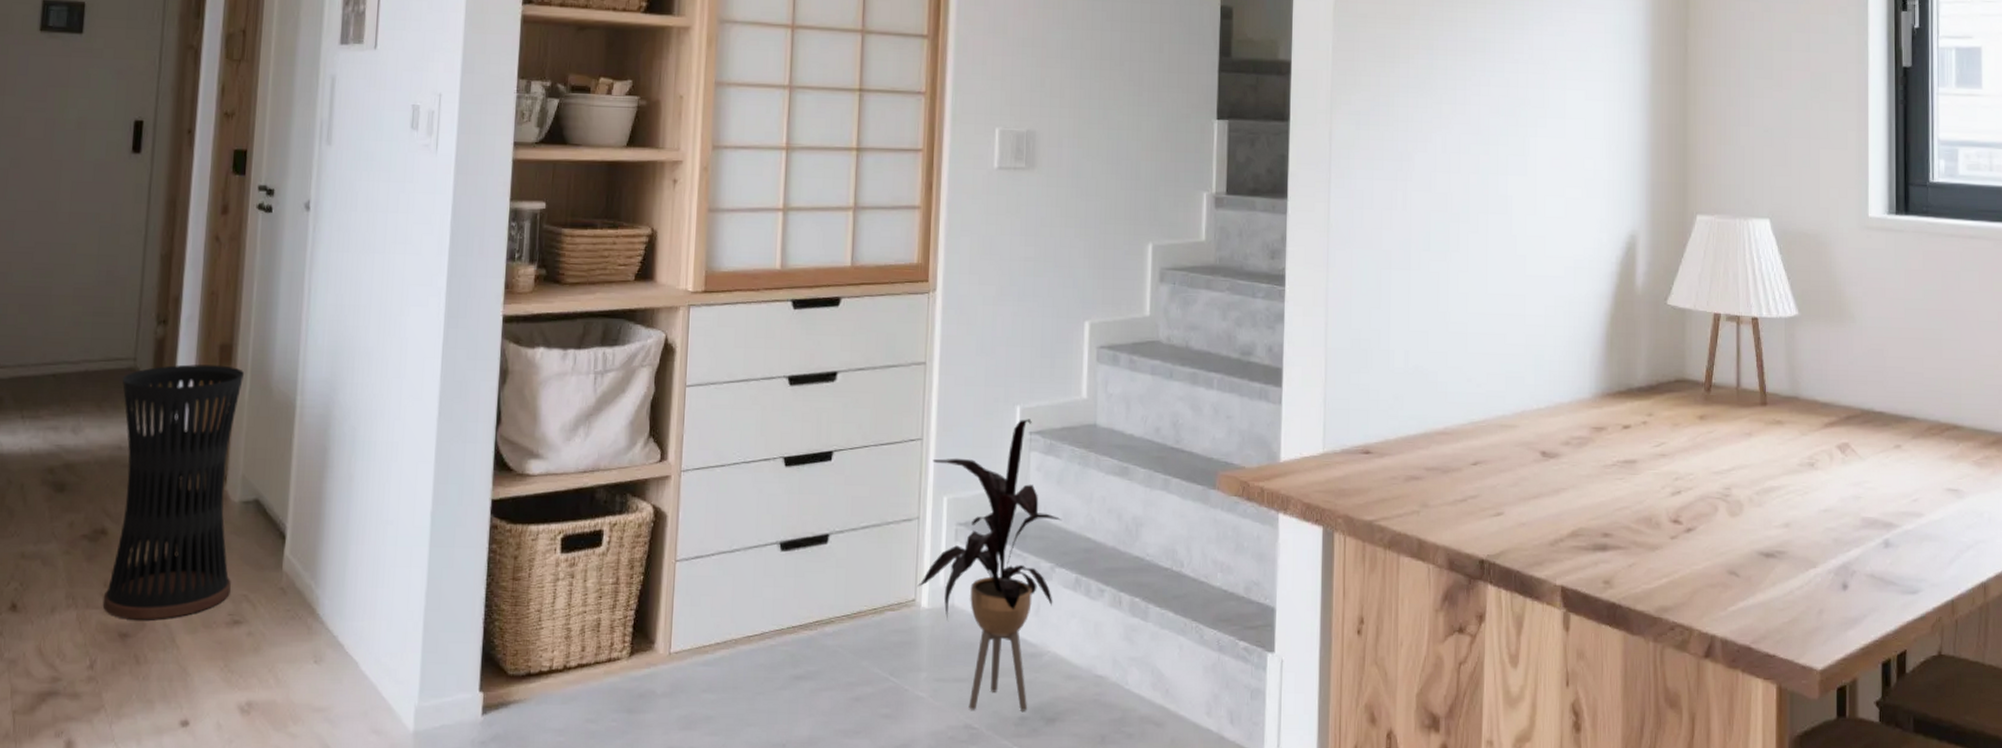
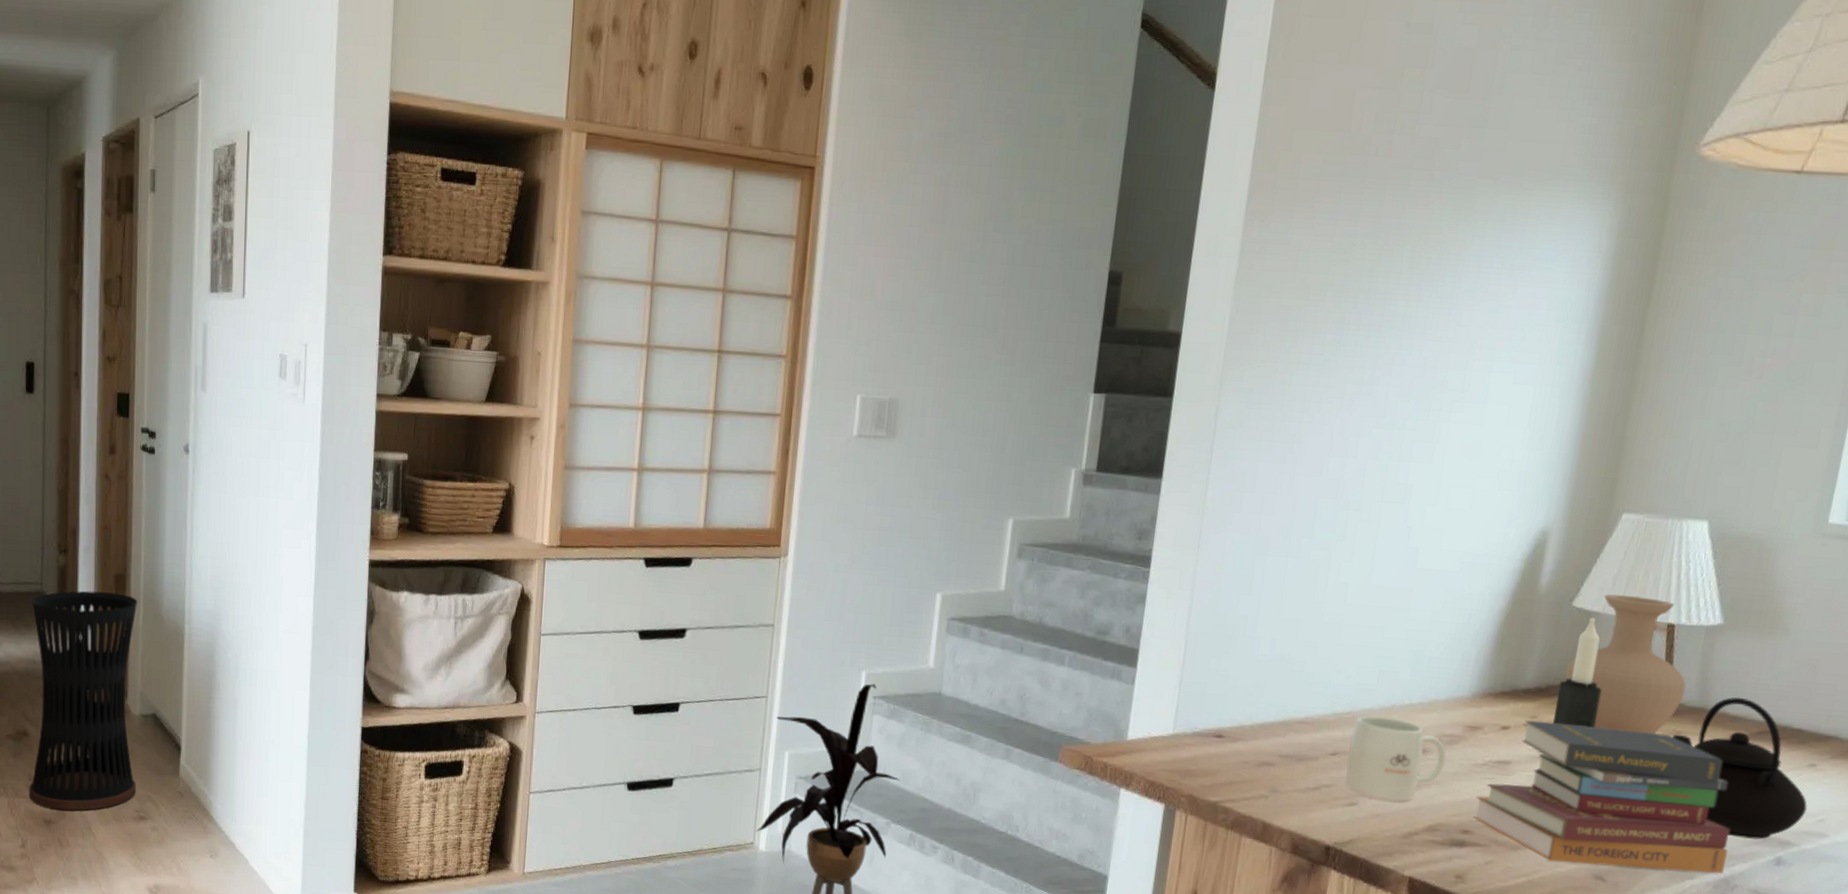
mug: none [1487,422,1578,509] -> present [1345,715,1446,802]
books: none [1611,418,1841,561] -> present [1473,720,1730,875]
candle: none [1667,315,1705,422] -> present [1552,618,1602,728]
vase: none [1671,292,1778,425] -> present [1565,594,1687,735]
teapot: none [1774,384,1902,523] -> present [1672,697,1808,840]

